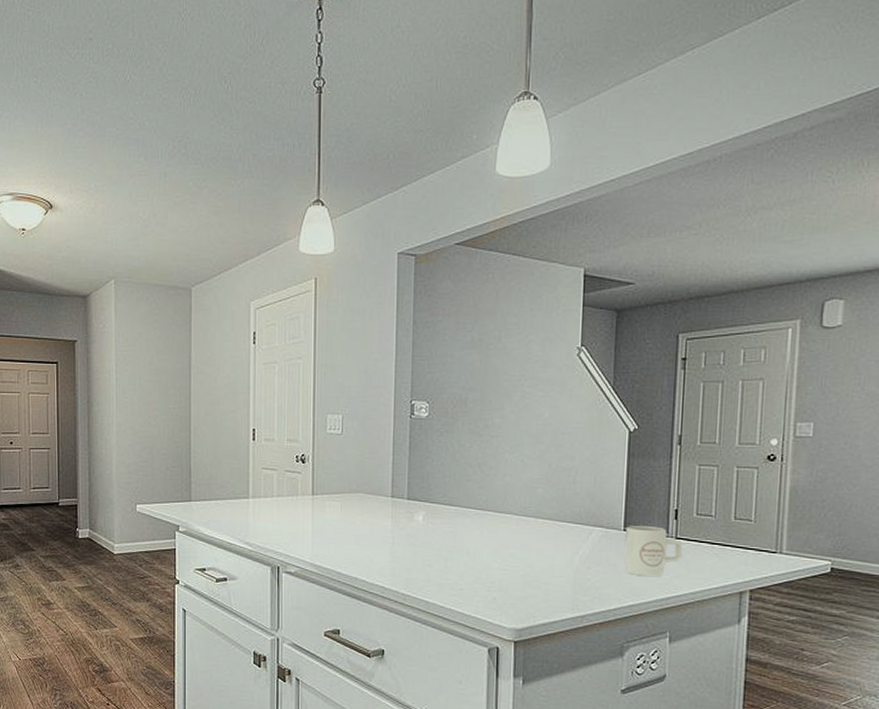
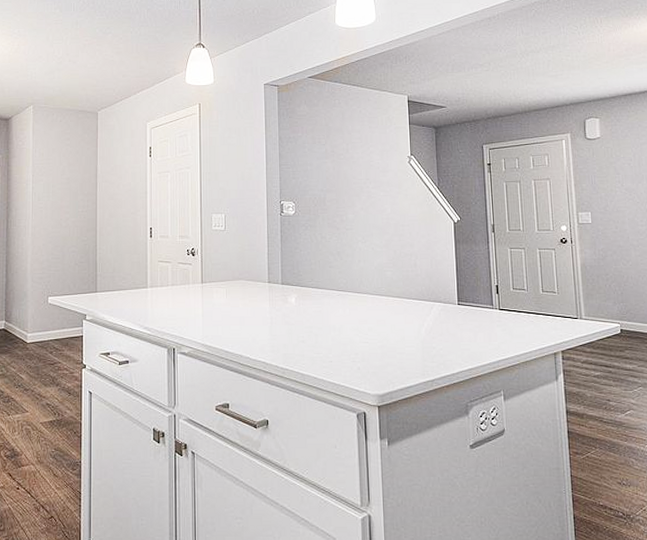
mug: present [623,526,683,577] -> none [459,300,506,343]

